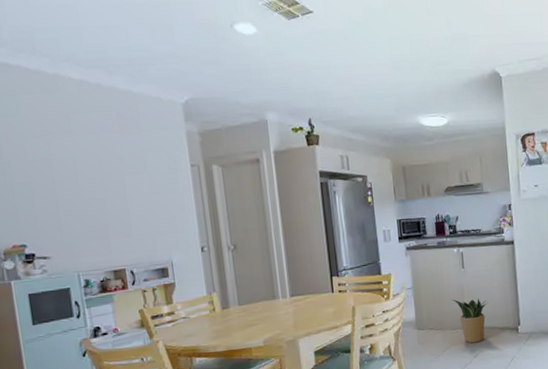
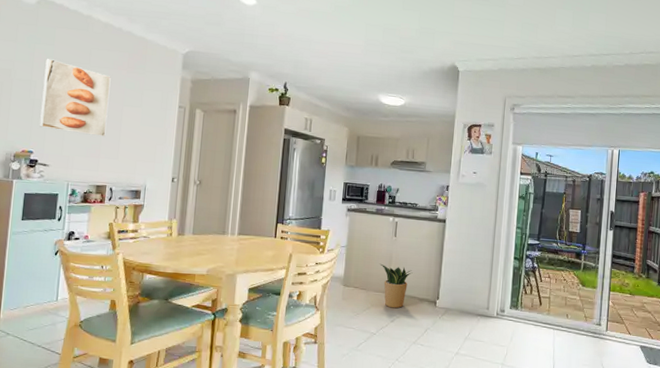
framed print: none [15,132,111,216] -> present [39,58,111,137]

